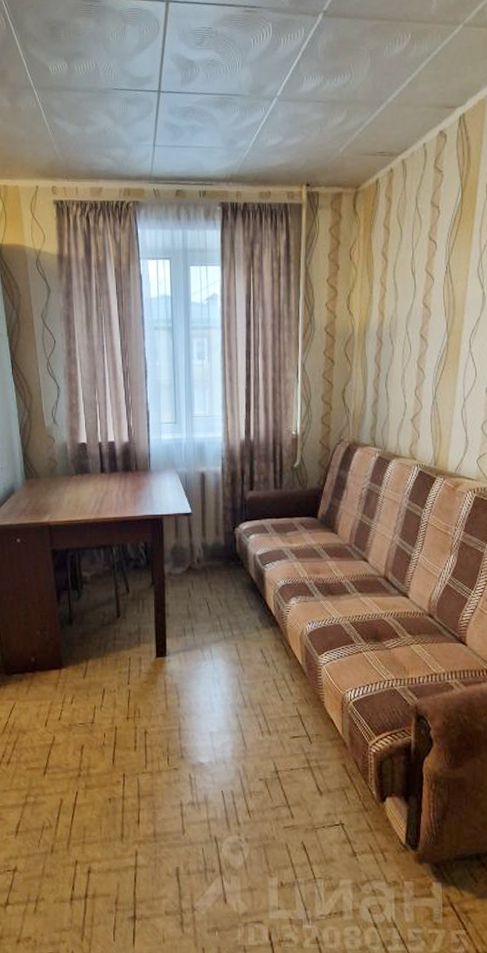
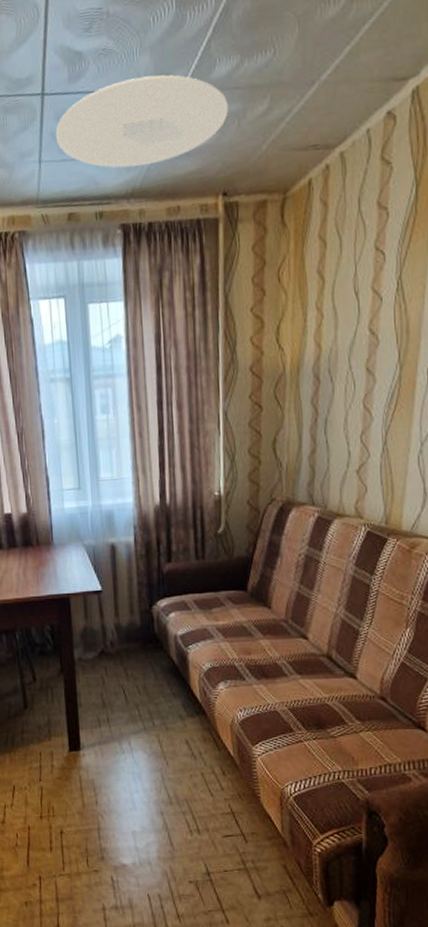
ceiling light: none [168,85,313,157] -> present [55,75,229,168]

